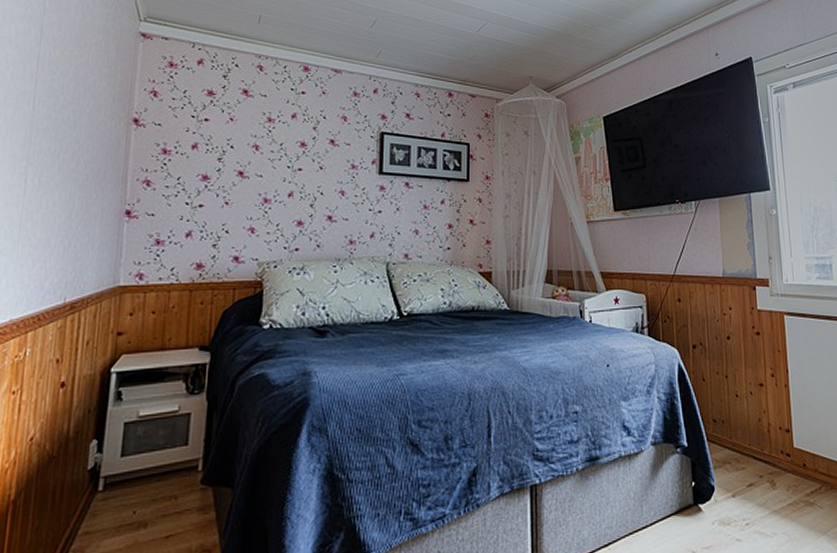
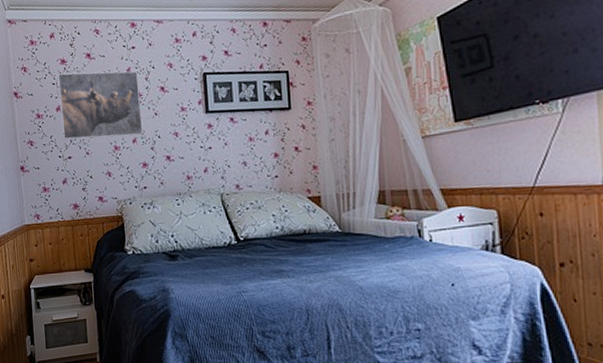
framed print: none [196,106,305,189] -> present [58,70,144,140]

